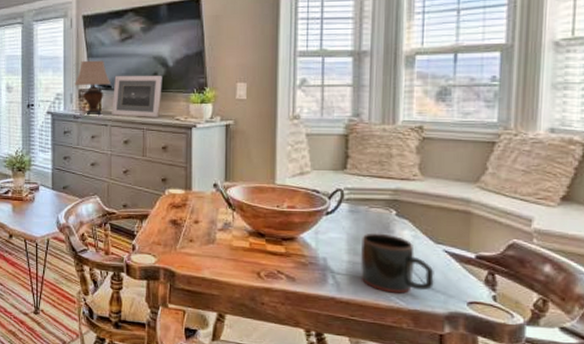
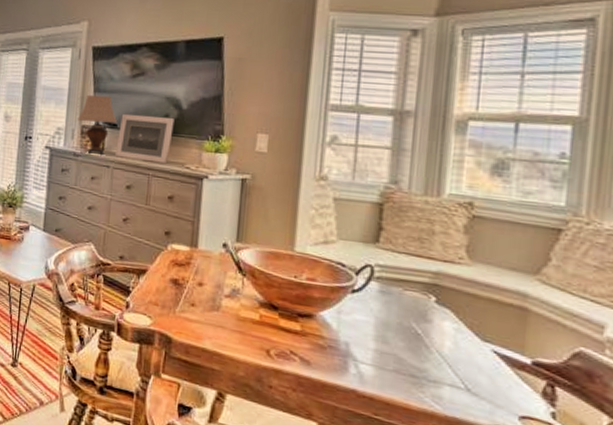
mug: present [360,233,434,293] -> none [389,319,479,396]

